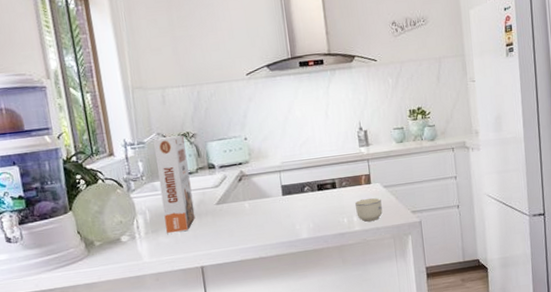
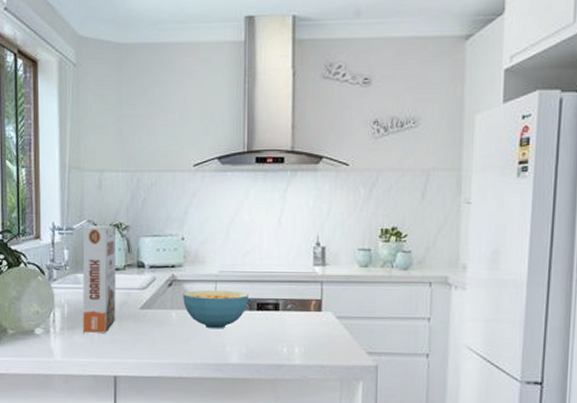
cereal bowl: none [252,177,310,213] -> present [183,289,248,329]
cup: present [354,198,383,222] -> none [298,328,331,356]

